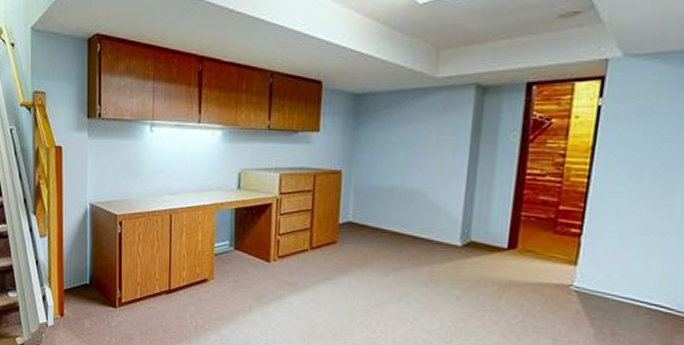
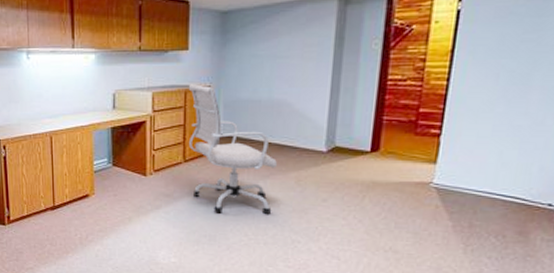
office chair: none [316,166,409,310] -> present [188,83,277,214]

